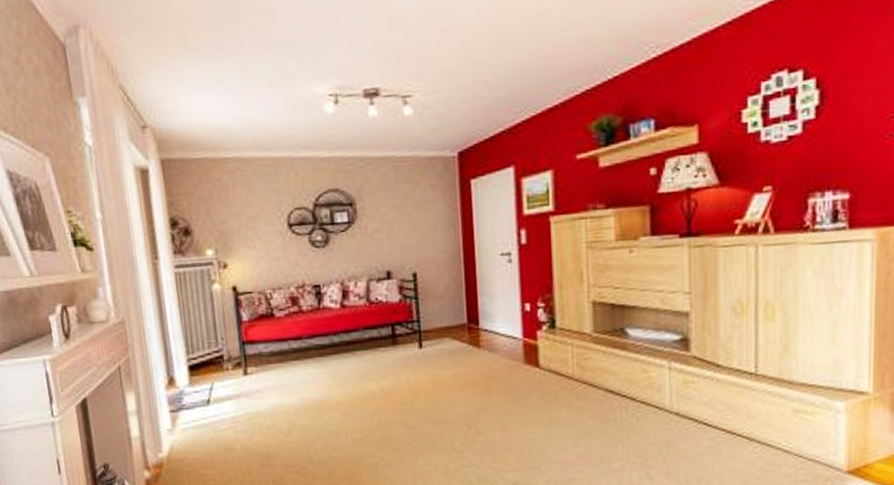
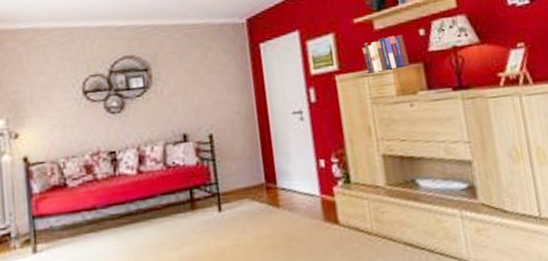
books: none [582,173,635,216] -> present [362,34,410,74]

